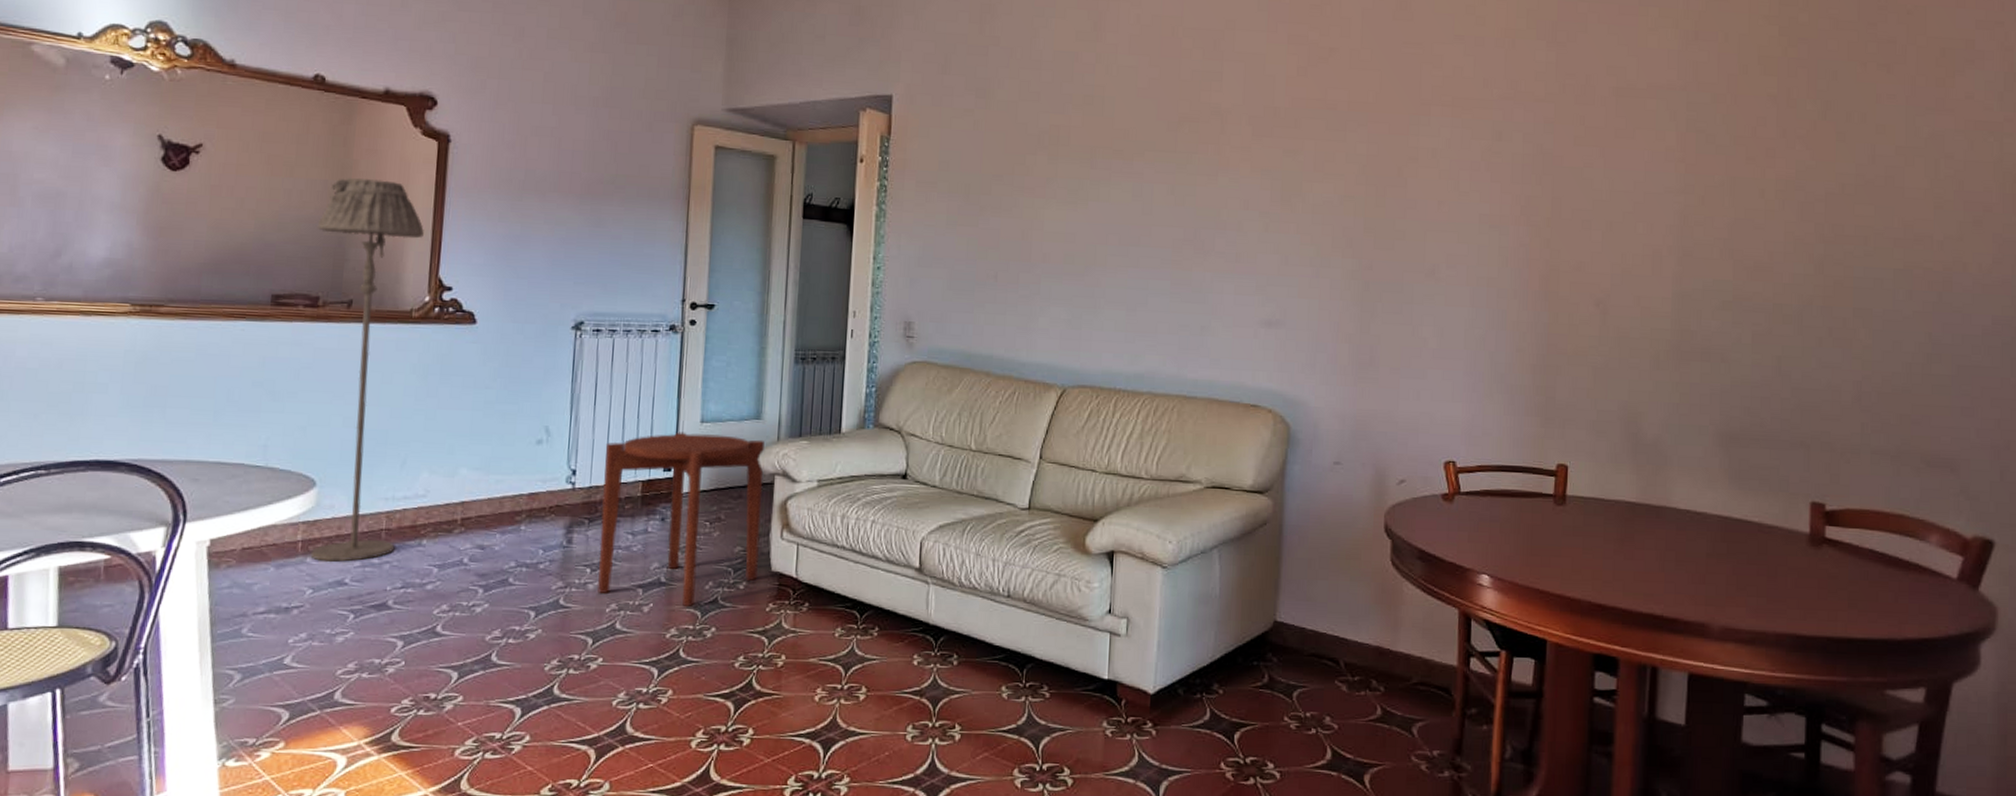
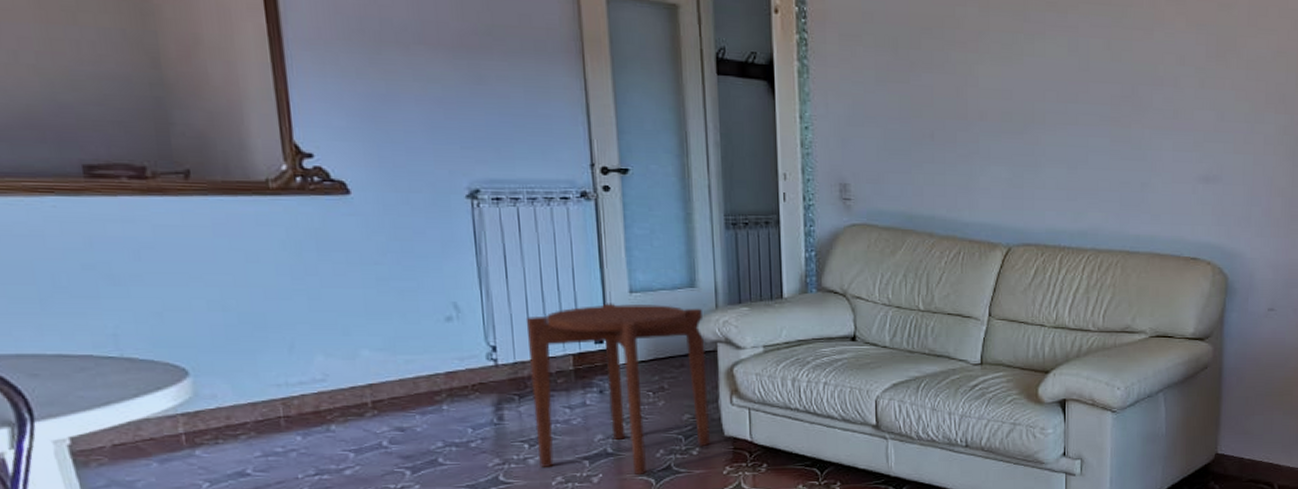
floor lamp: present [310,178,424,562] -> none [123,26,299,453]

